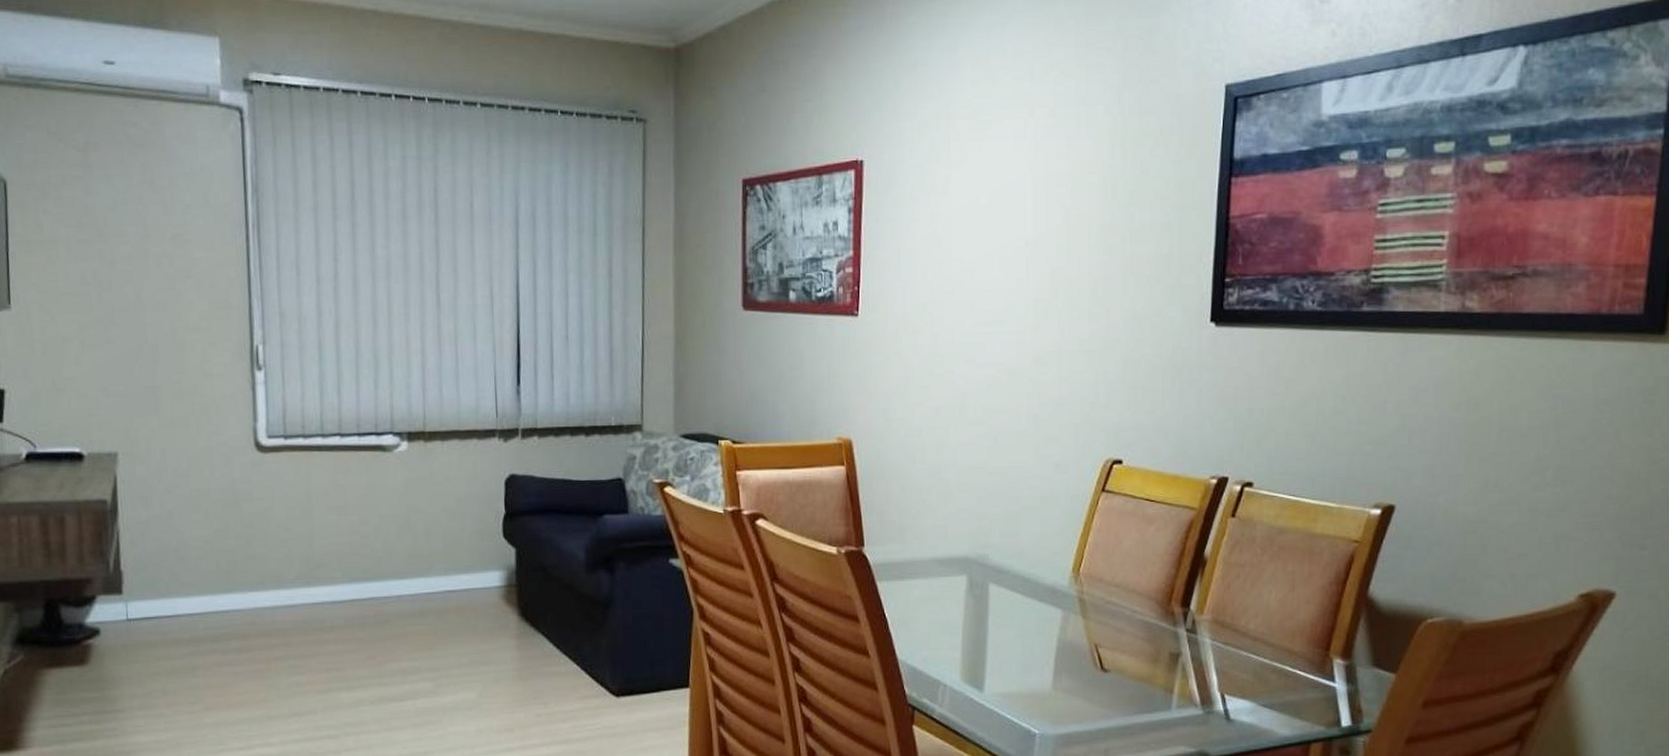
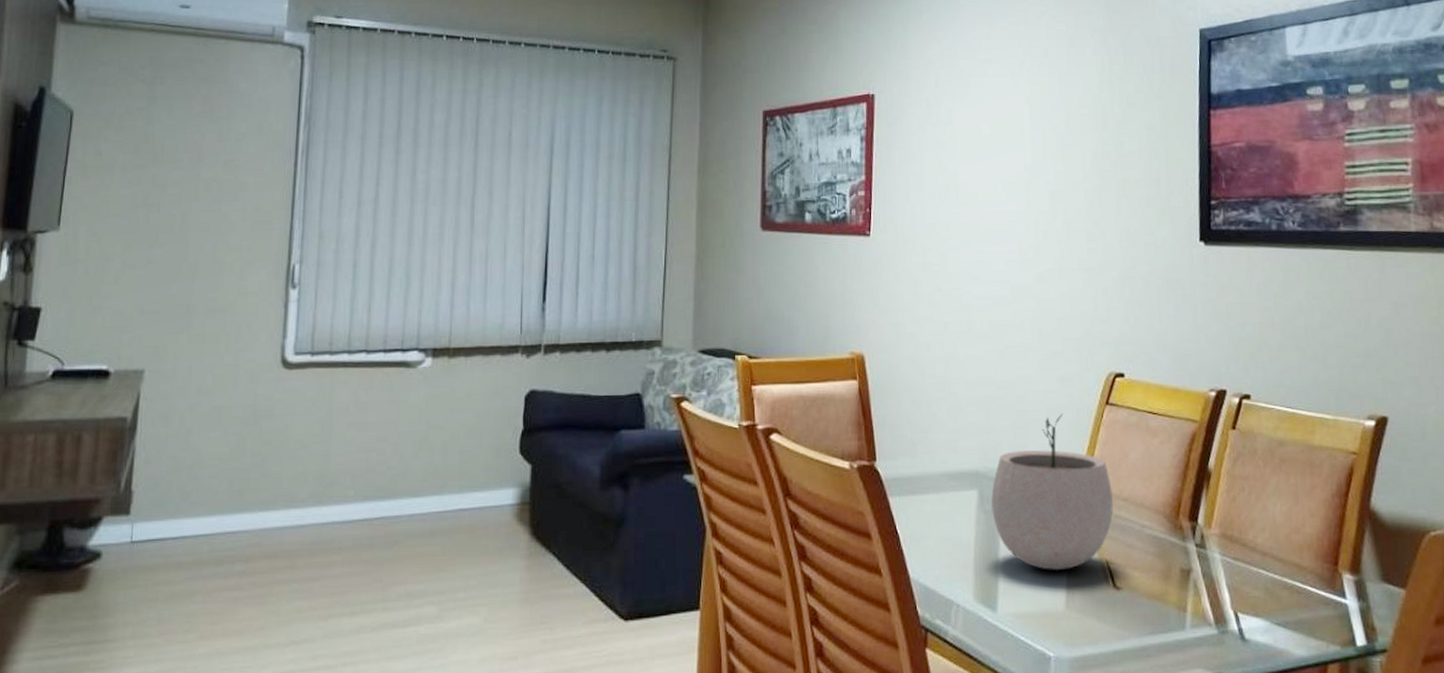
plant pot: none [981,500,1105,653] -> present [991,414,1114,570]

